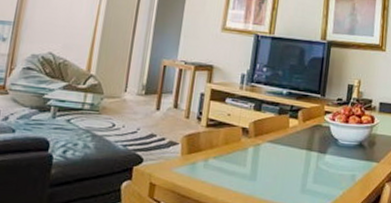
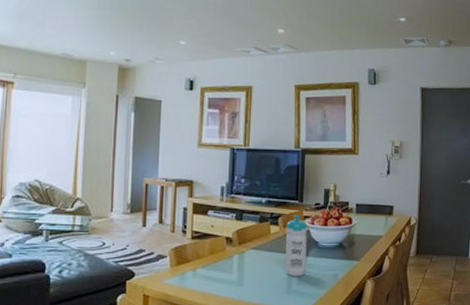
water bottle: none [301,108,328,175] -> present [285,214,307,277]

